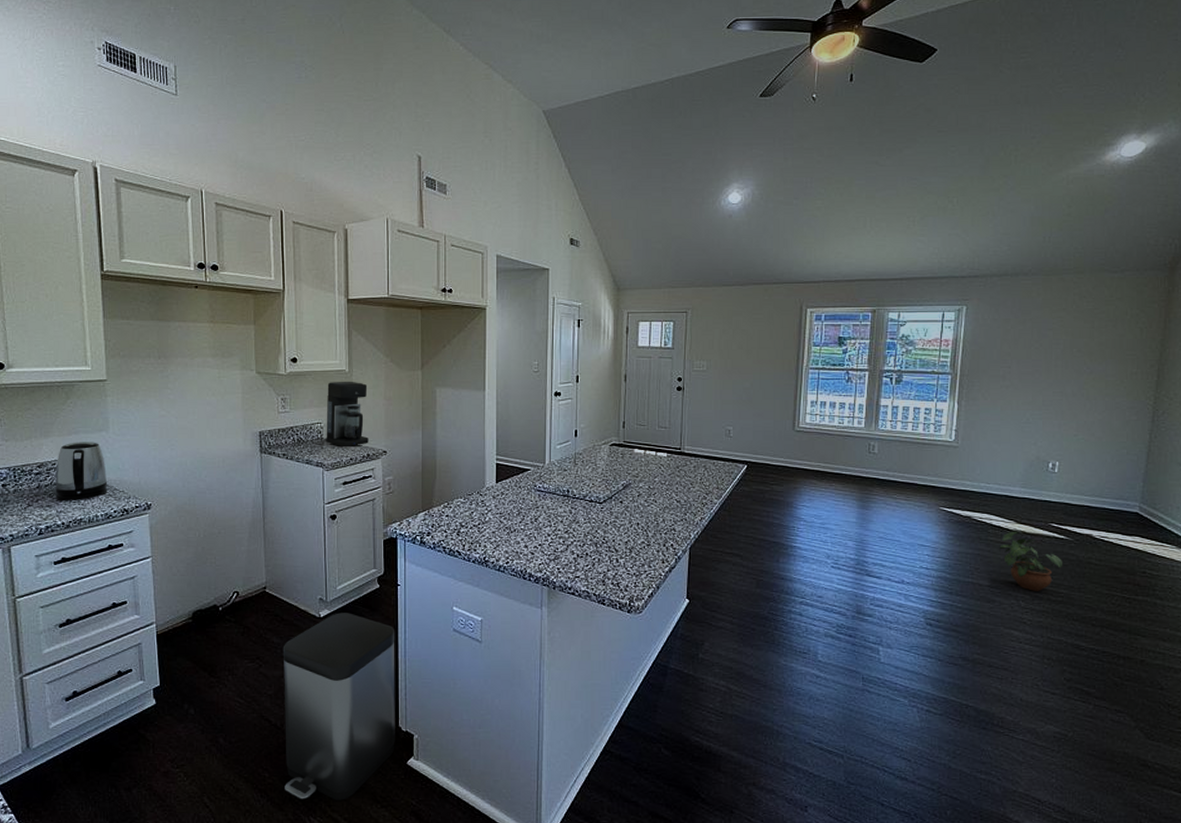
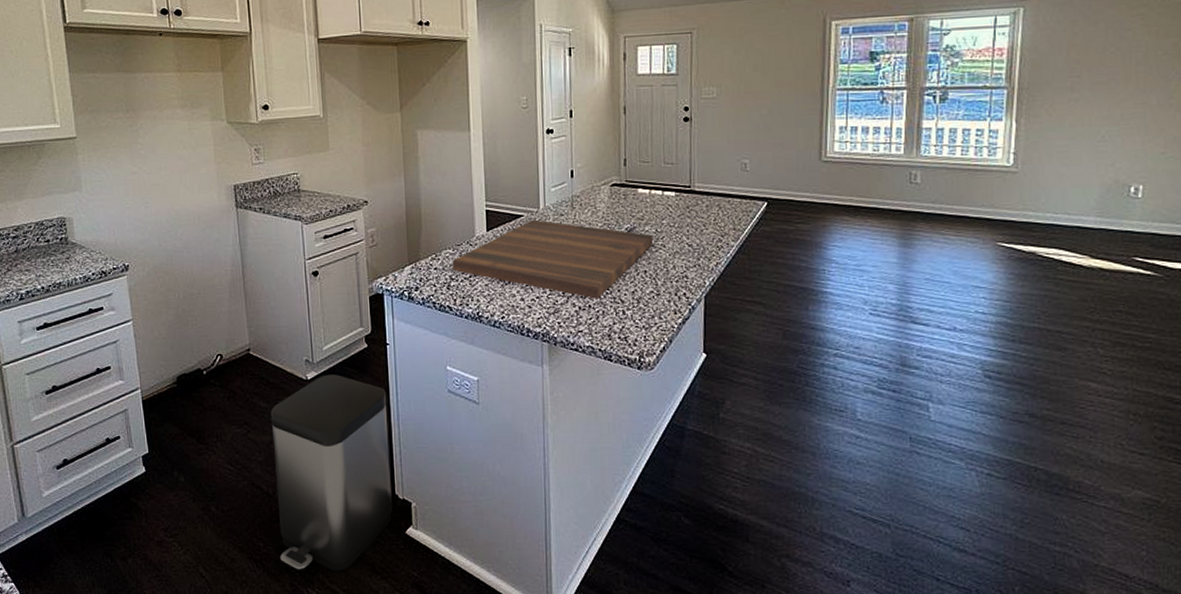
kettle: present [55,442,108,502] -> none [32,202,85,265]
coffee maker: present [326,381,369,448] -> none [301,127,348,199]
cutting board: none [462,473,646,548] -> present [452,219,654,299]
potted plant: present [999,531,1064,591] -> none [1071,267,1151,337]

